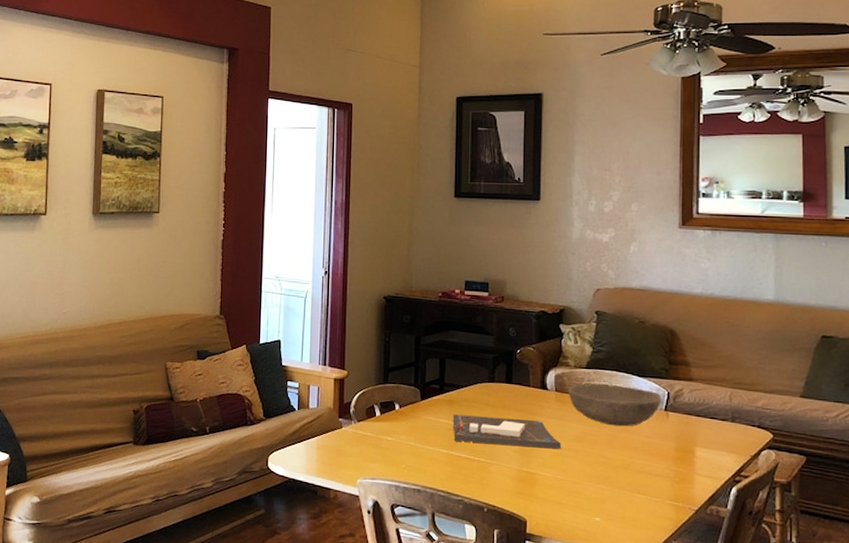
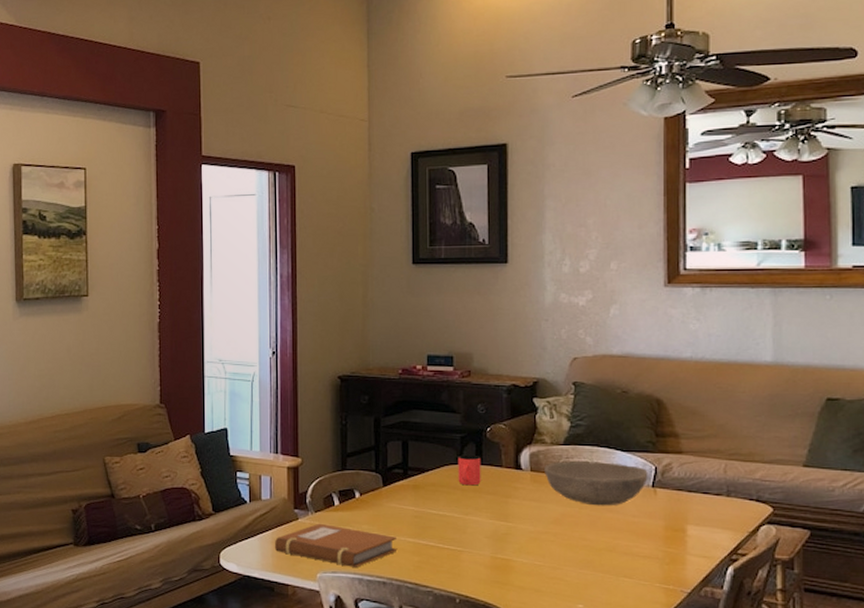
notebook: none [319,432,431,475] -> present [274,523,396,567]
board game: present [452,414,561,448] -> none [418,500,538,532]
cup: none [489,373,511,403] -> present [458,454,481,486]

